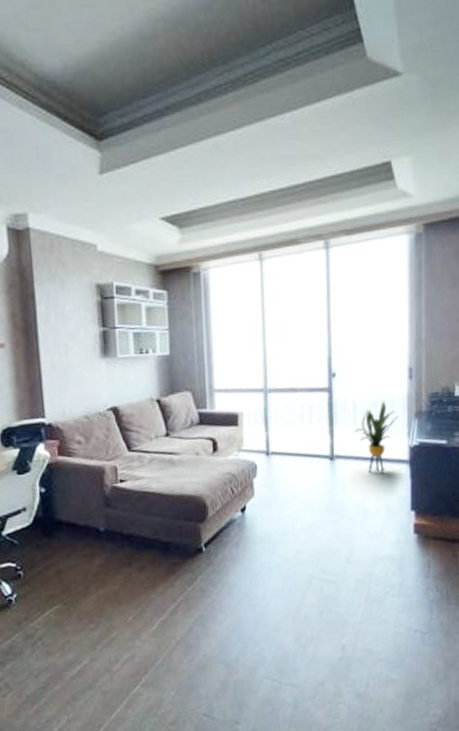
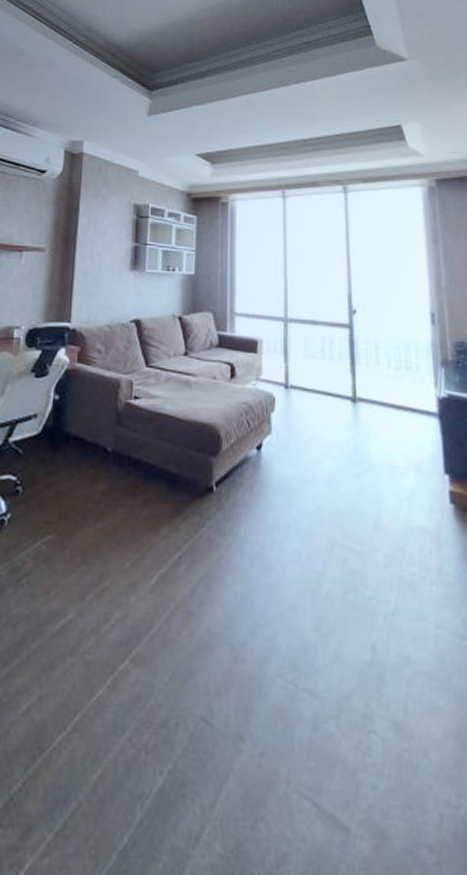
house plant: present [353,401,398,474] -> none [376,344,423,425]

